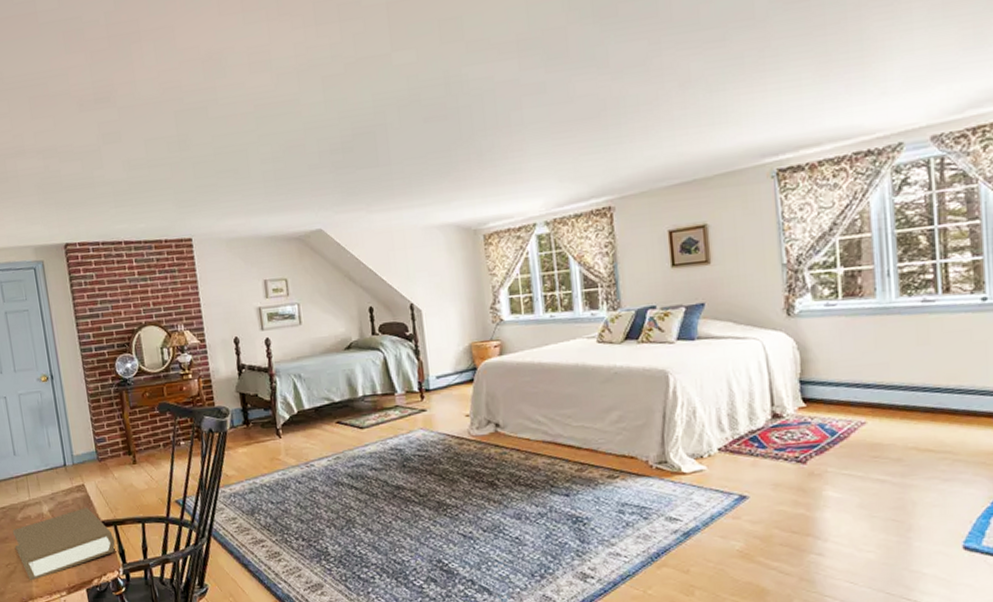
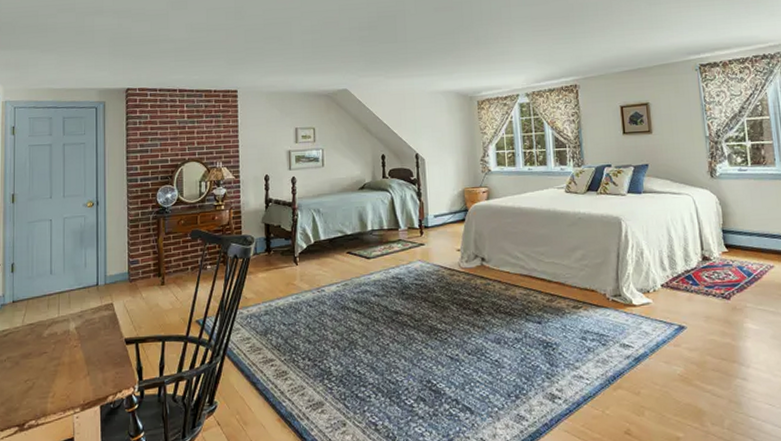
book: present [12,507,116,580] -> none [36,325,135,396]

